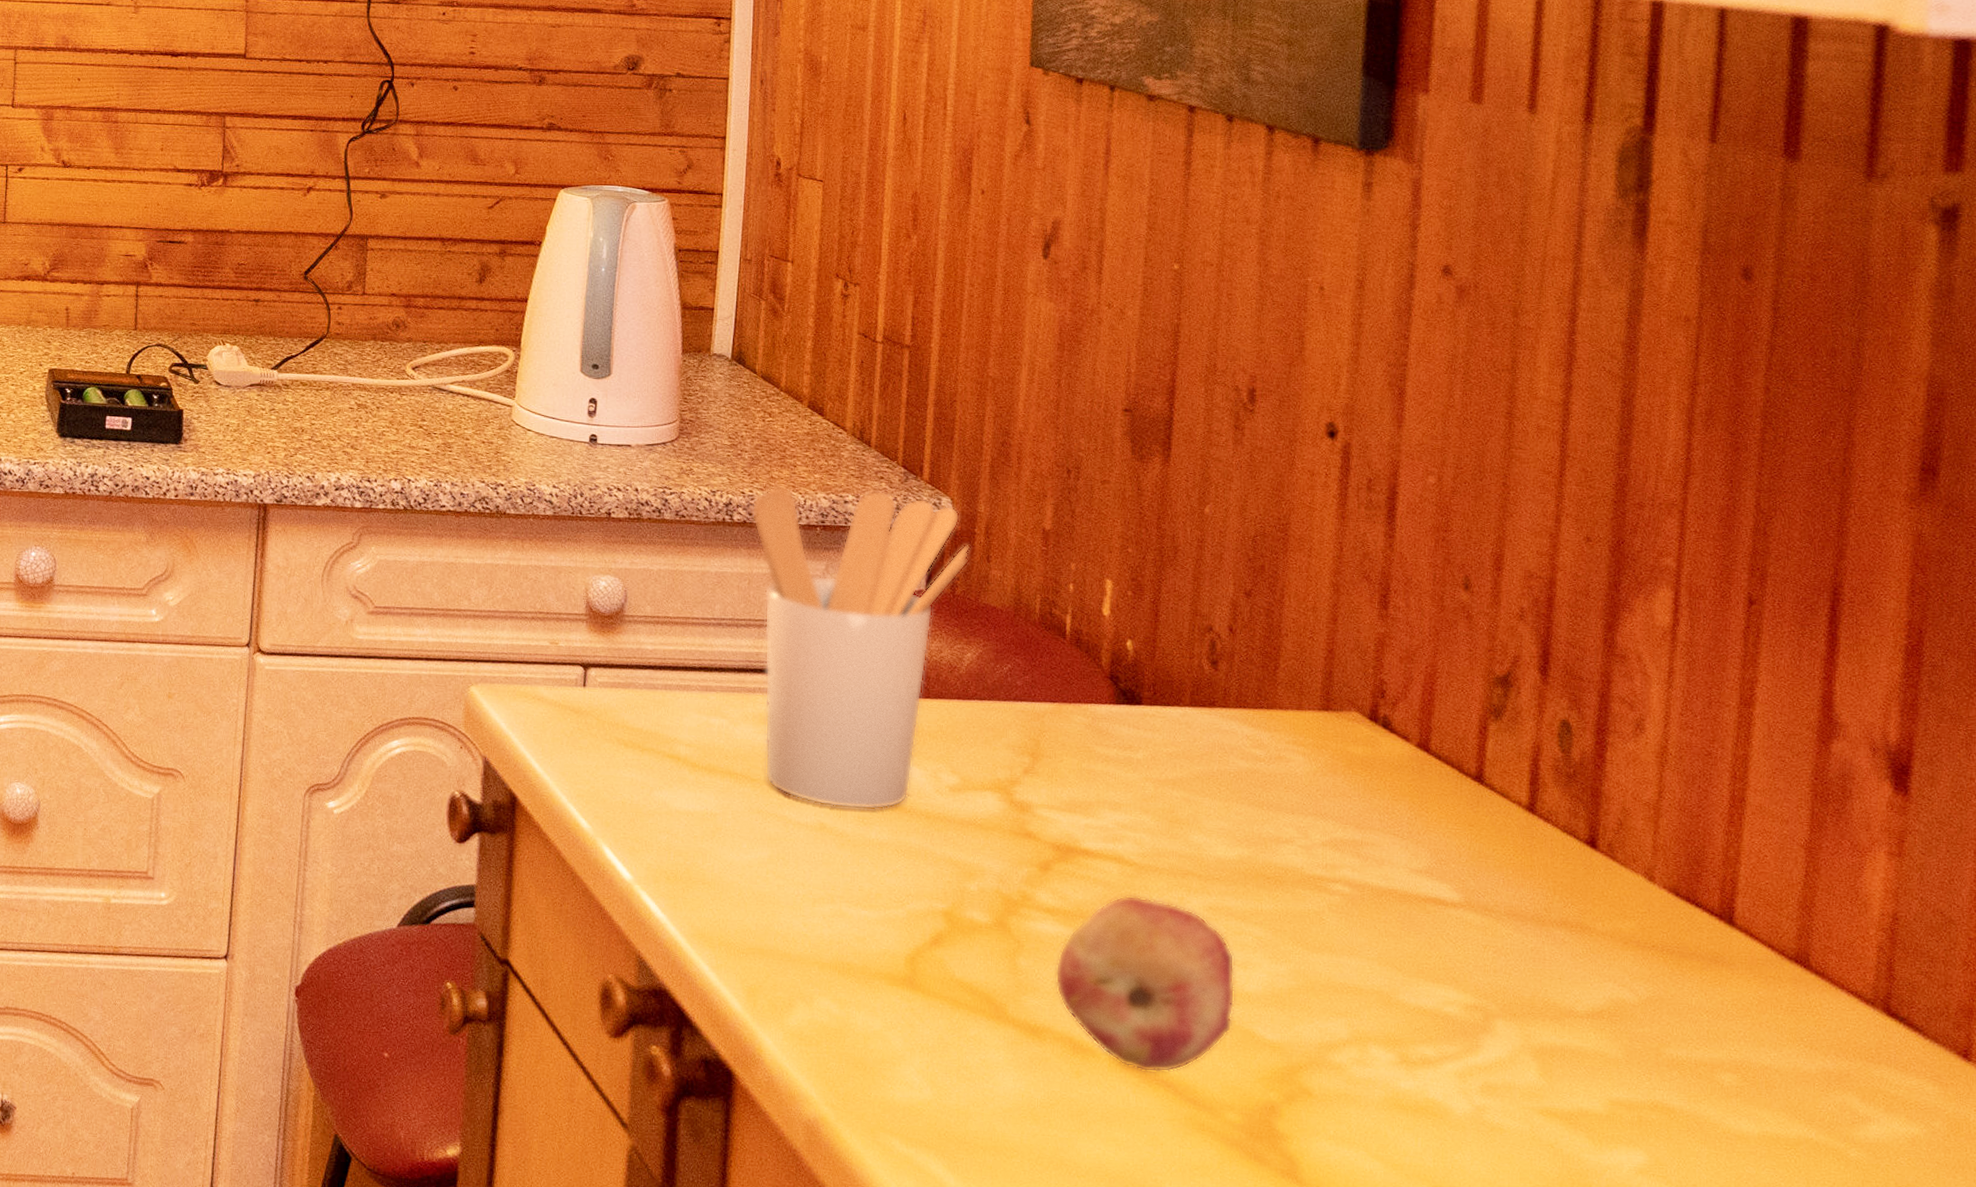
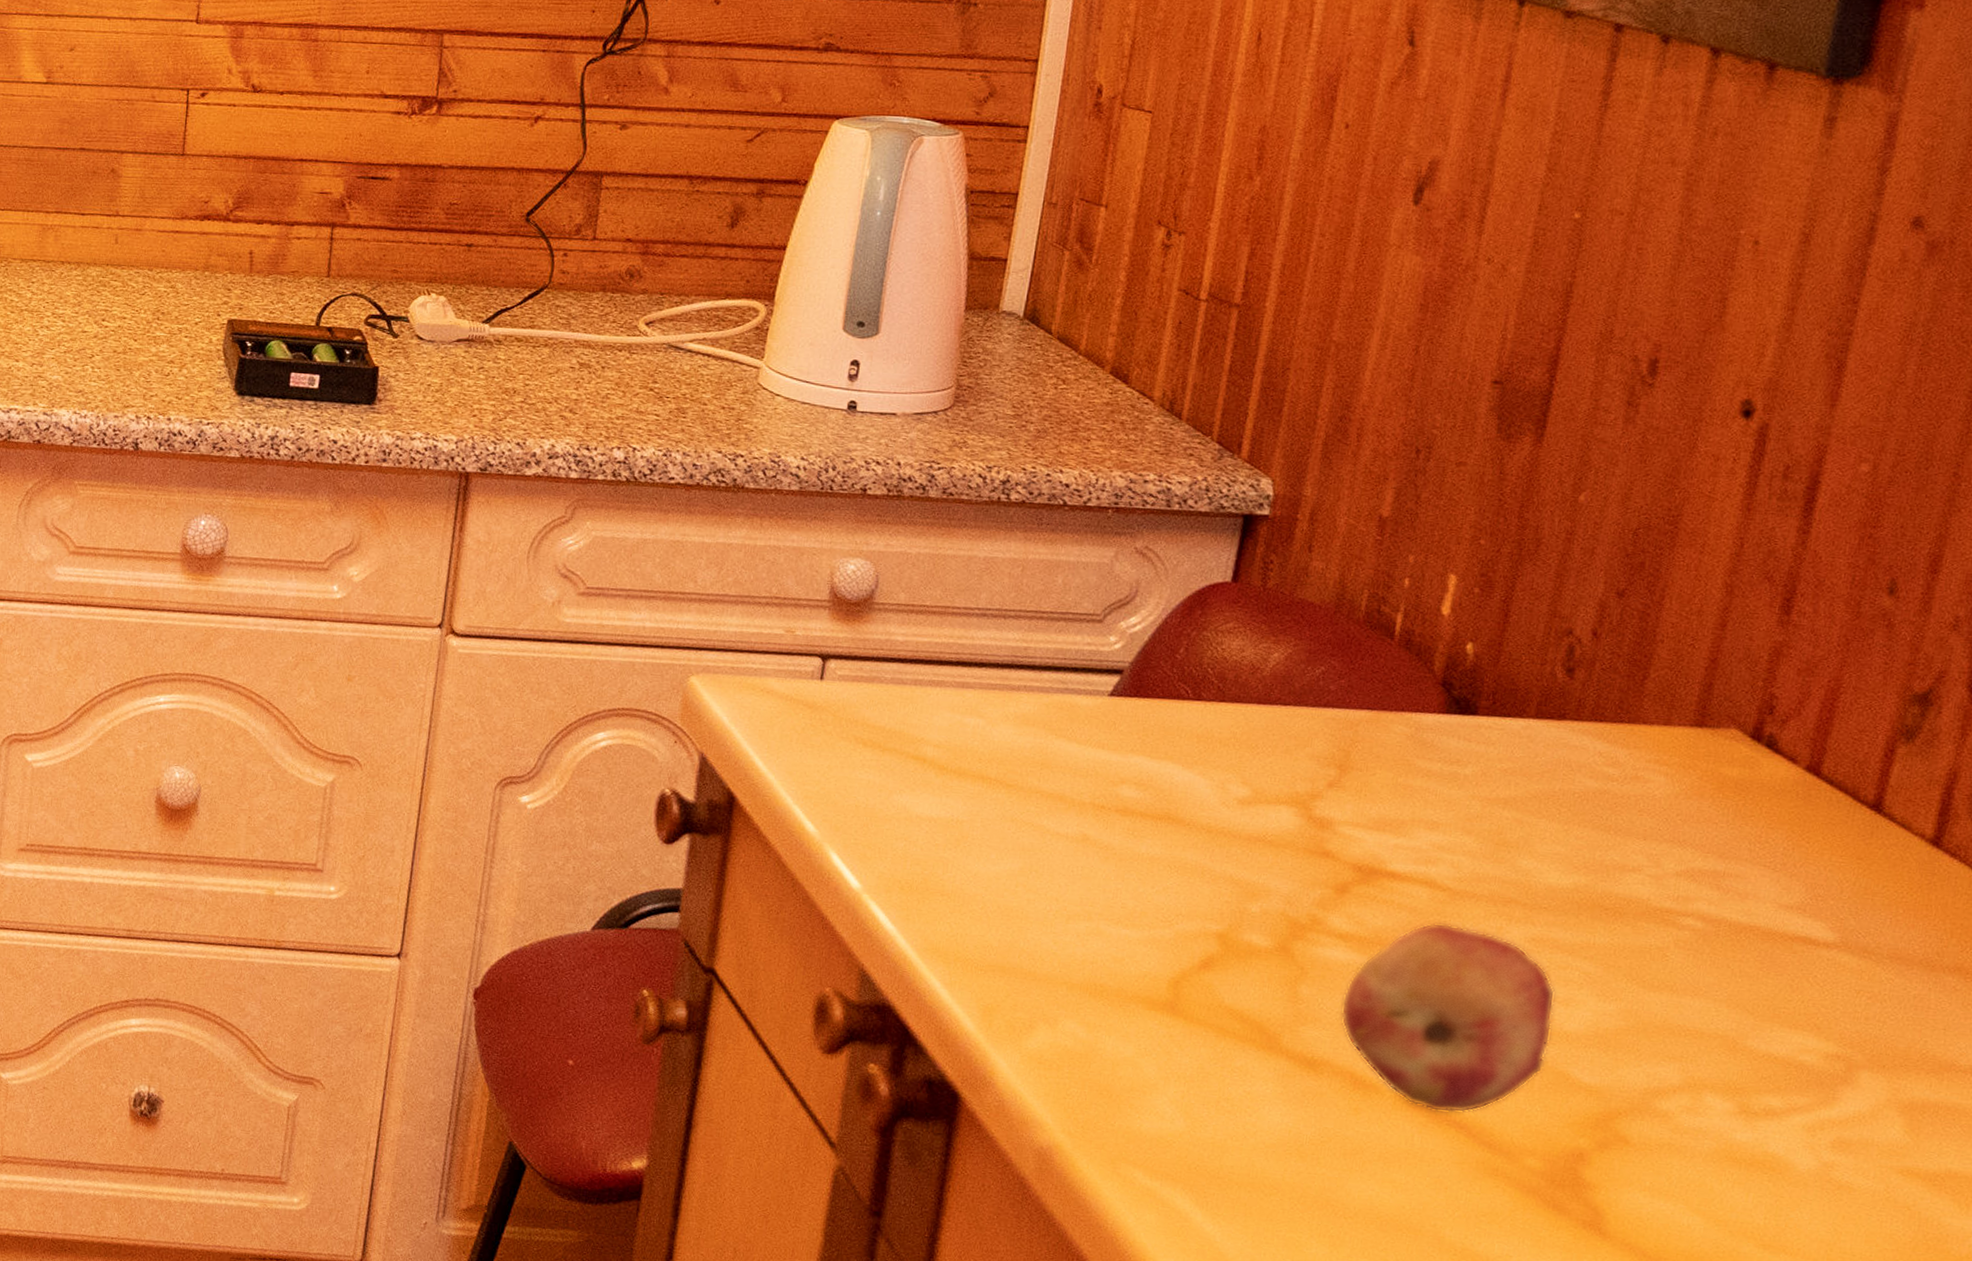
utensil holder: present [751,485,971,810] -> none [1023,461,1290,822]

